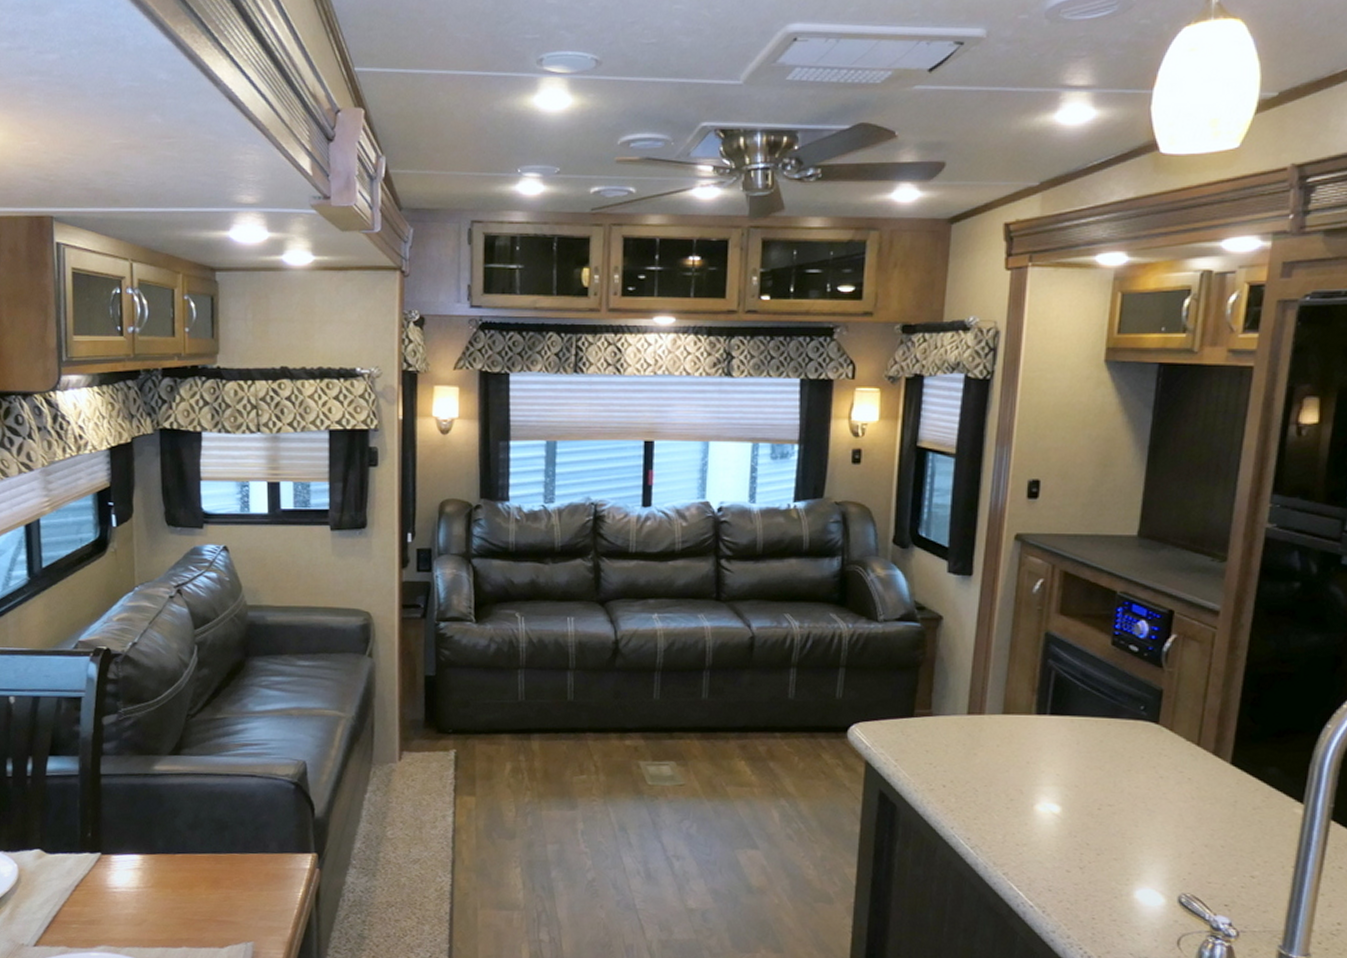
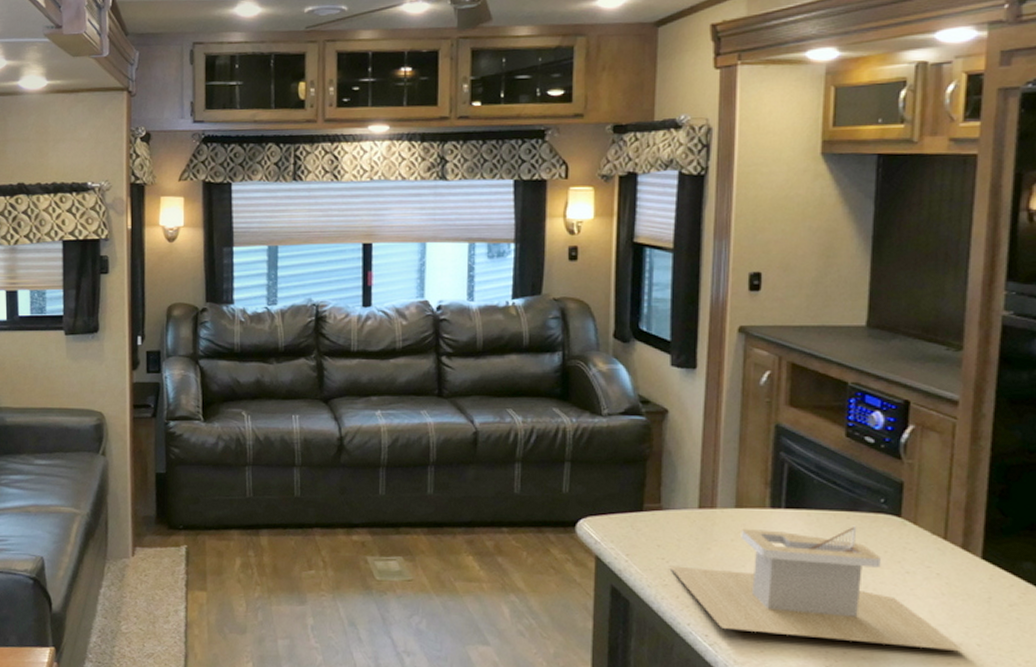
architectural model: none [936,732,1209,852] -> present [669,525,964,651]

